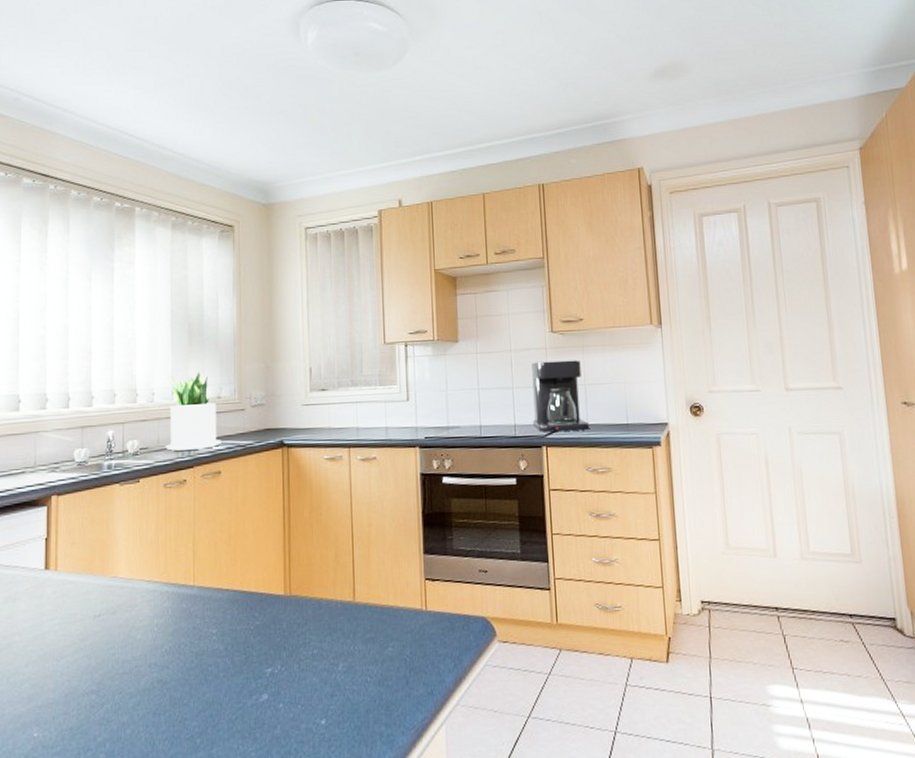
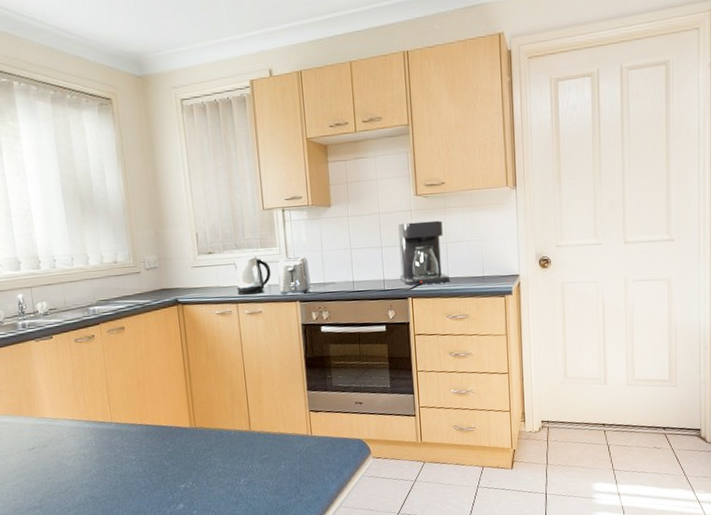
planter: present [165,372,221,451] -> none [66,240,122,311]
kettle: none [349,394,389,439] -> present [234,256,272,296]
toaster: none [396,395,433,440] -> present [278,256,311,296]

